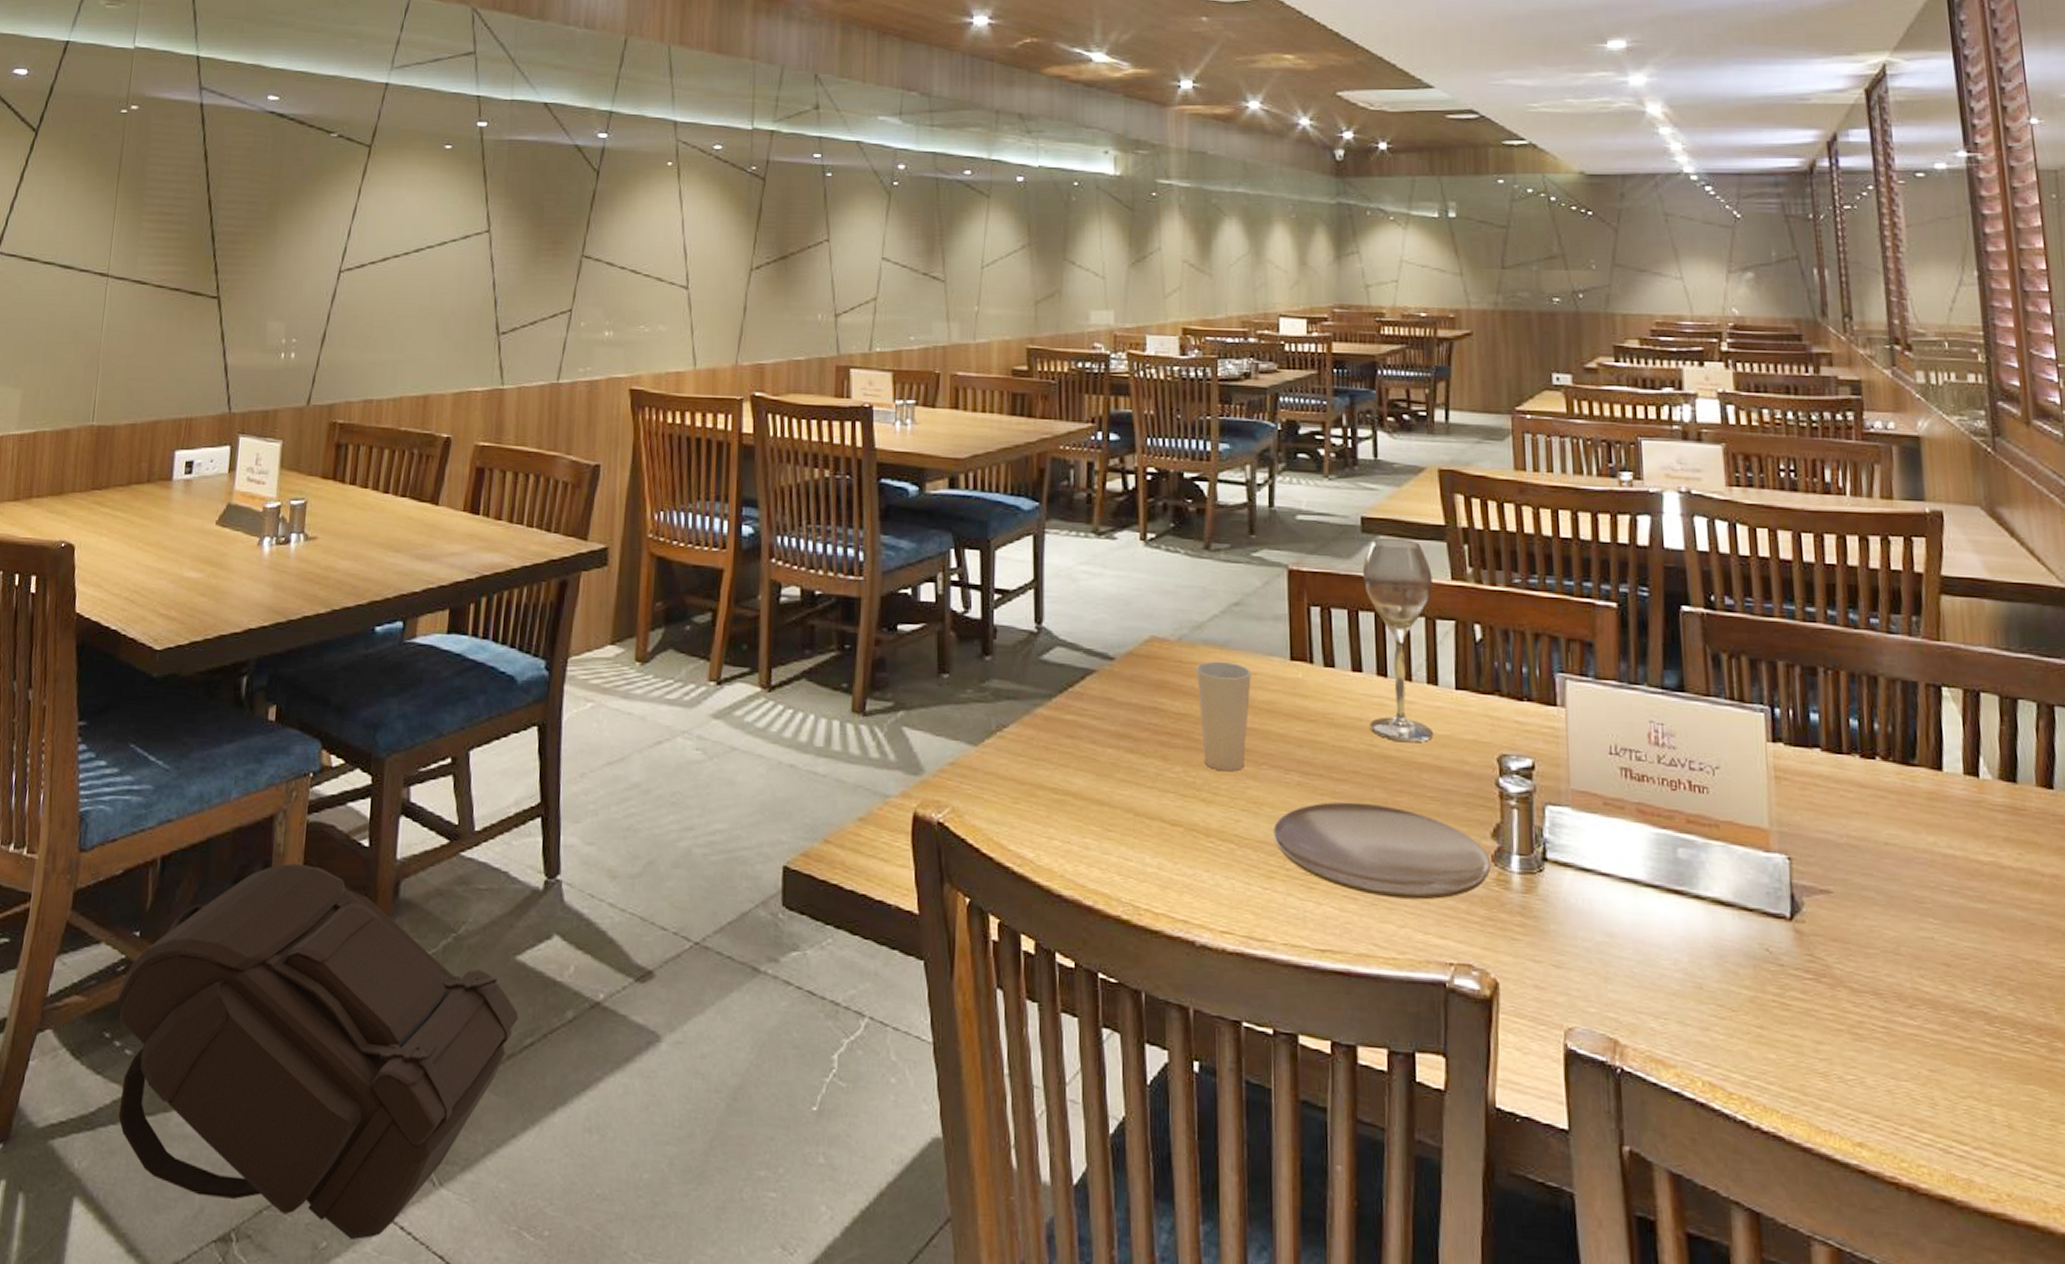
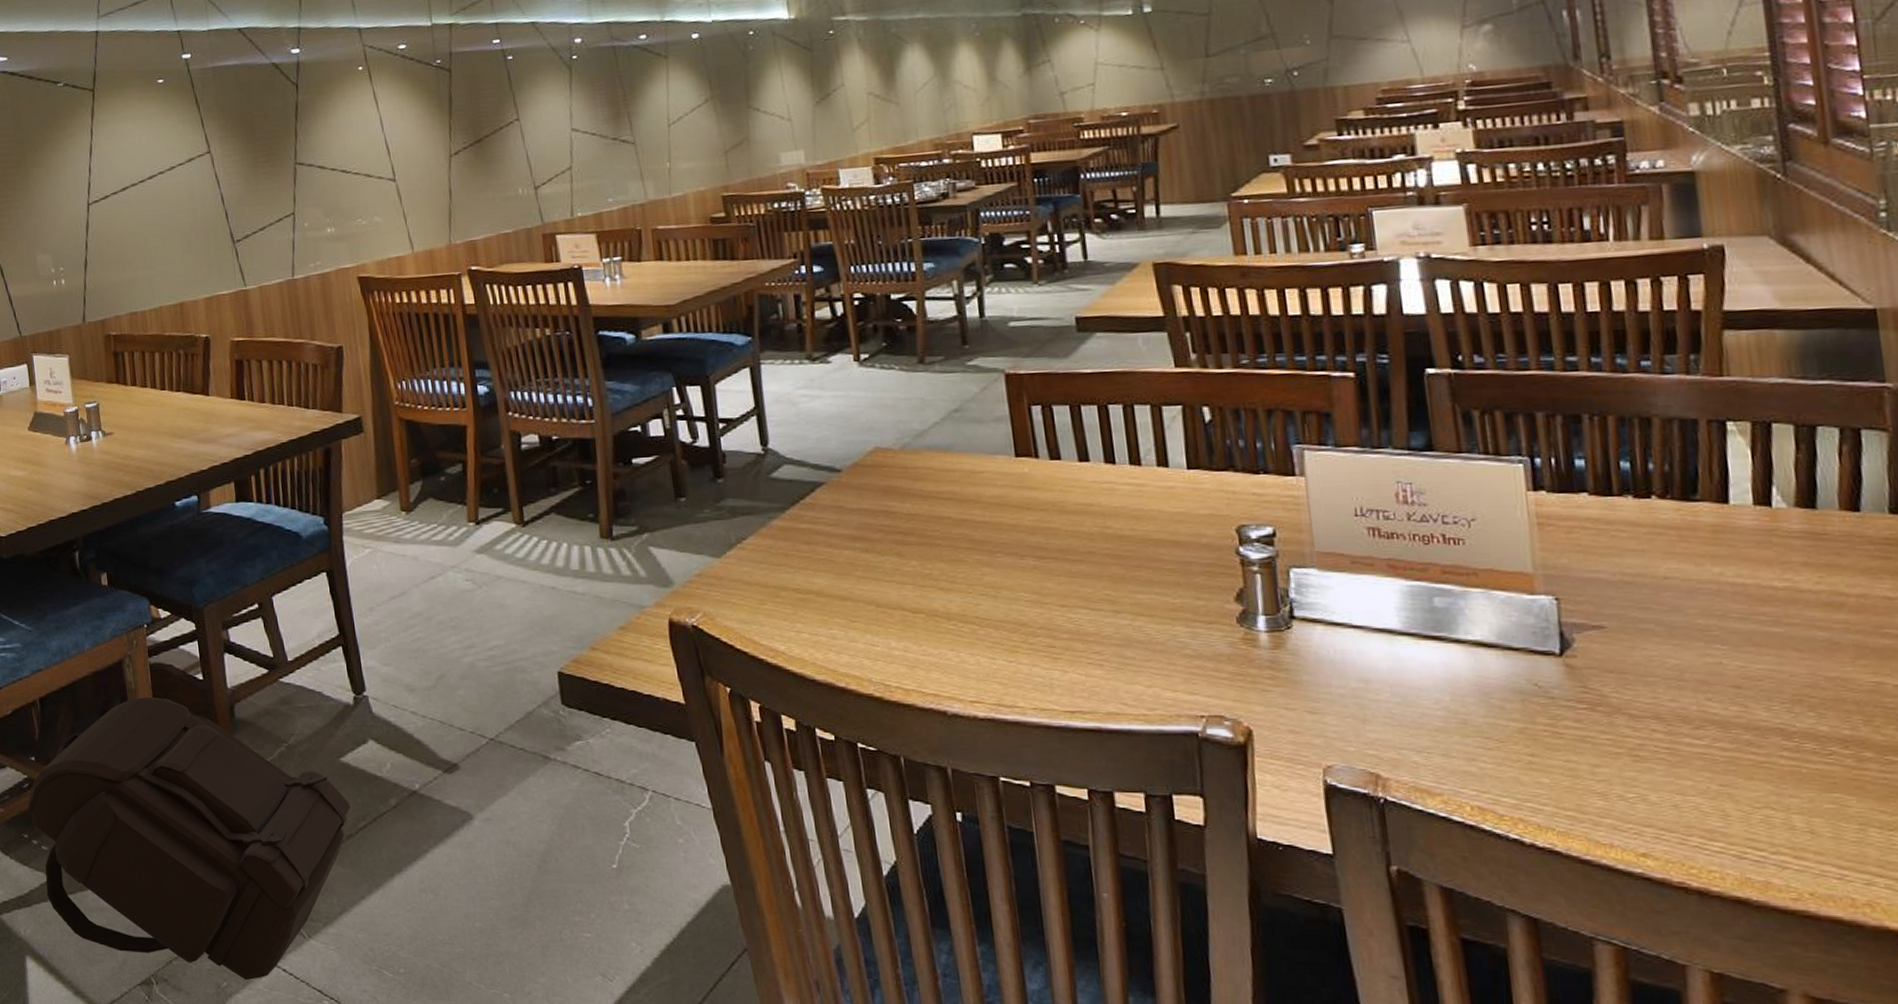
cup: present [1196,661,1251,772] -> none [922,463,979,562]
plate: present [1273,801,1492,900] -> none [1012,579,1237,662]
wineglass: present [1362,537,1433,743] -> none [1081,333,1167,522]

